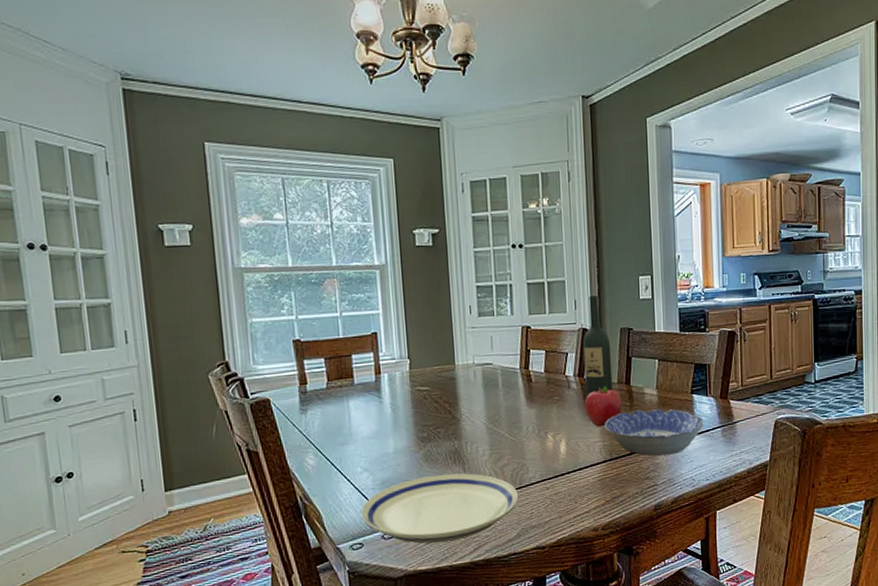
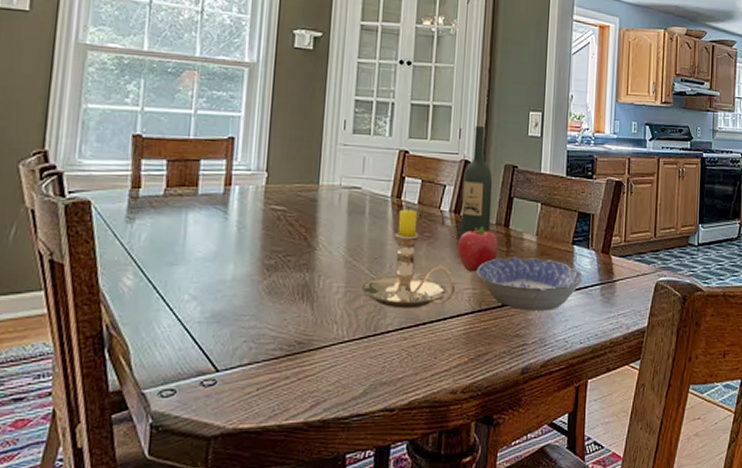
plate: present [361,473,518,544] -> none [179,311,371,396]
candlestick: none [504,375,587,464] -> present [362,206,456,309]

